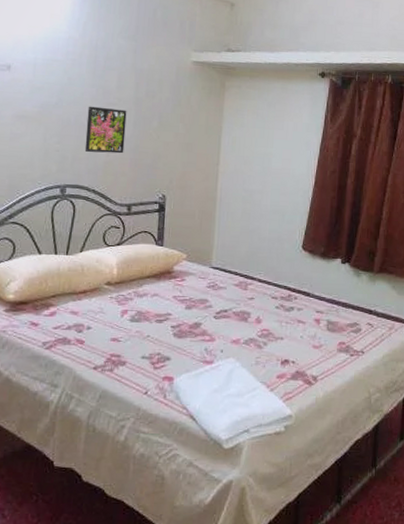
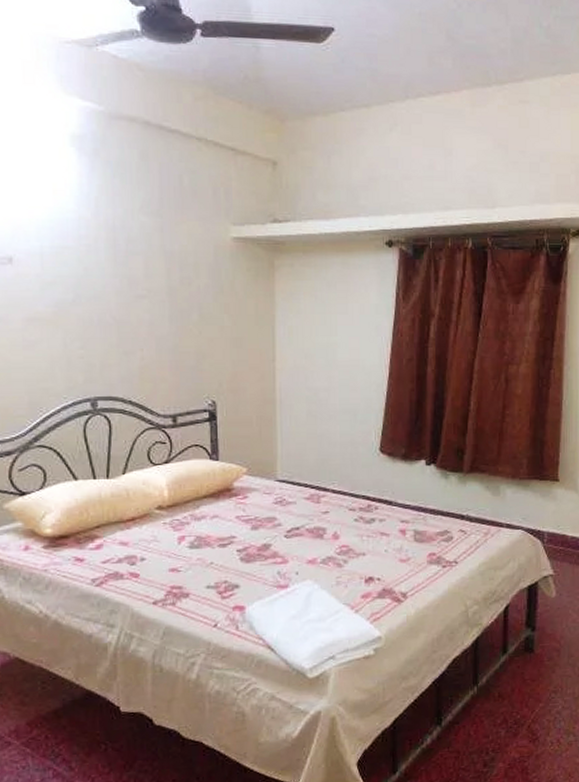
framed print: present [84,106,127,154] -> none [112,301,161,356]

